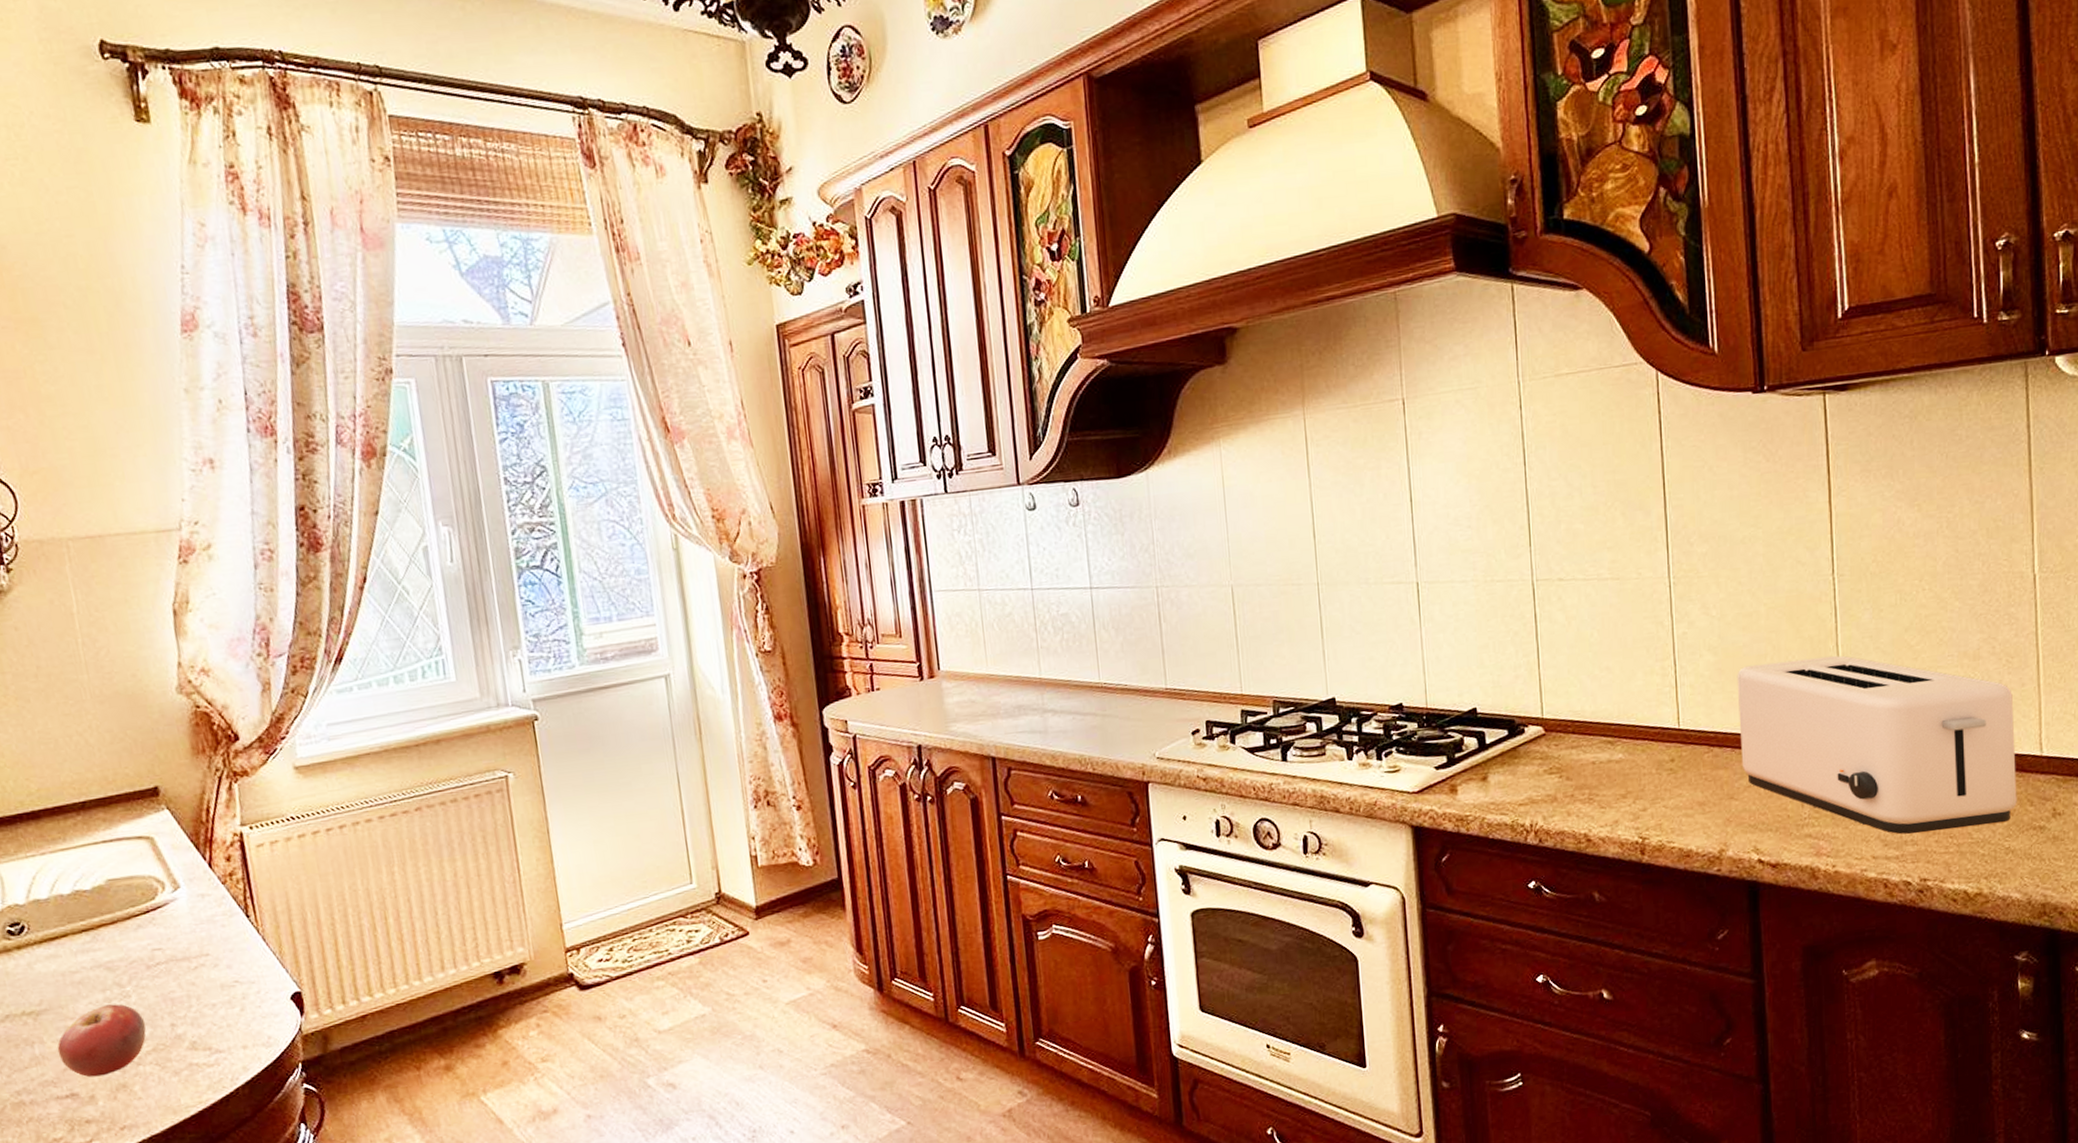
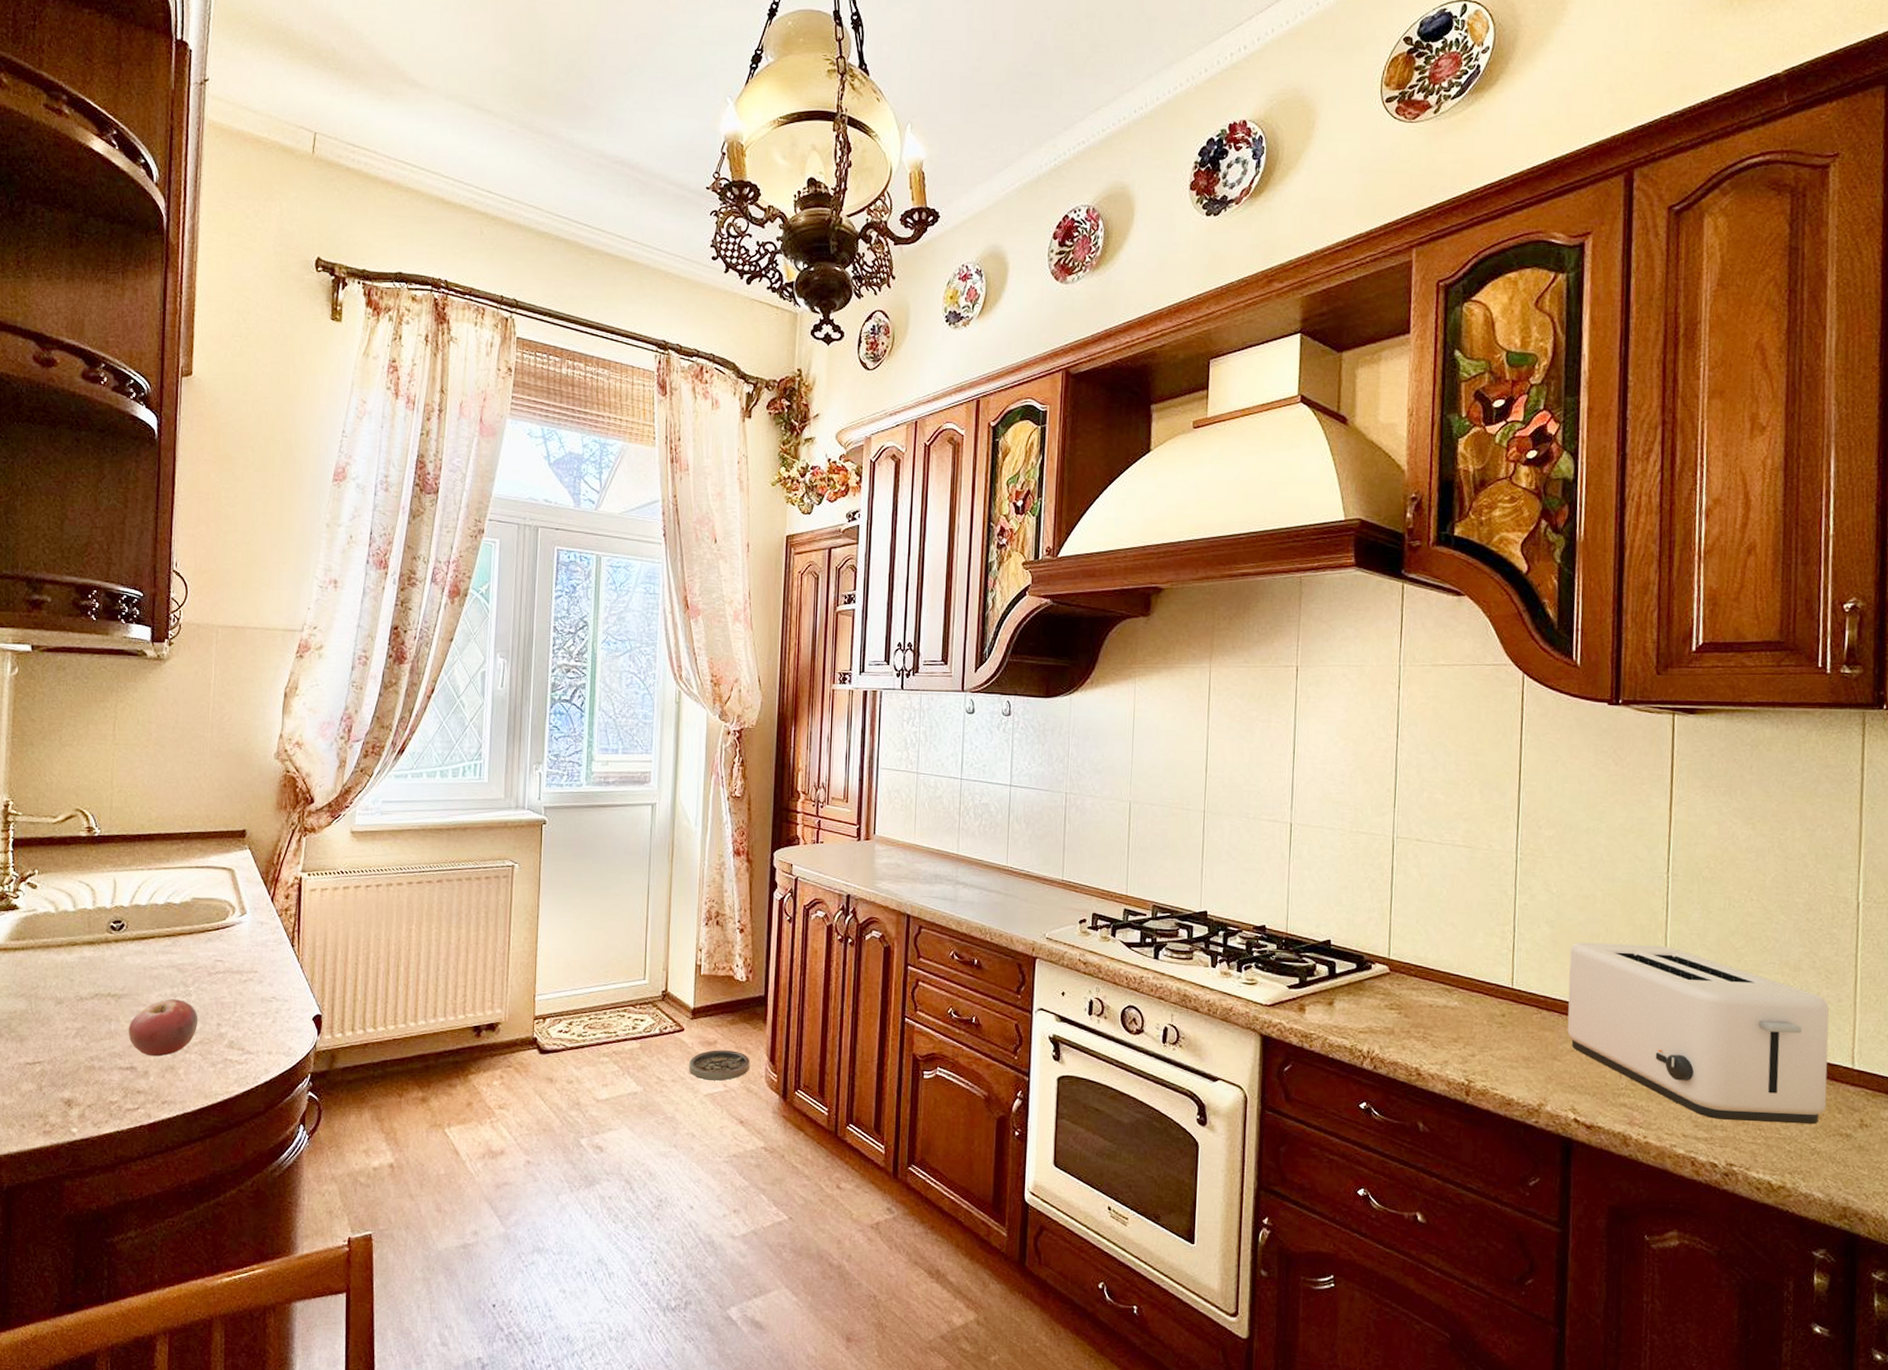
pet bowl: none [761,947,835,986] -> present [689,1050,750,1081]

